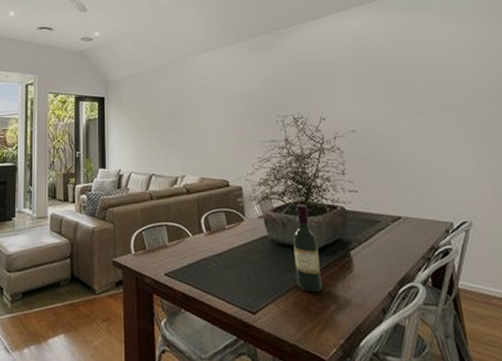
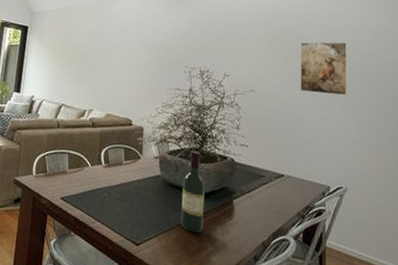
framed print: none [397,65,457,124] -> present [300,42,348,96]

